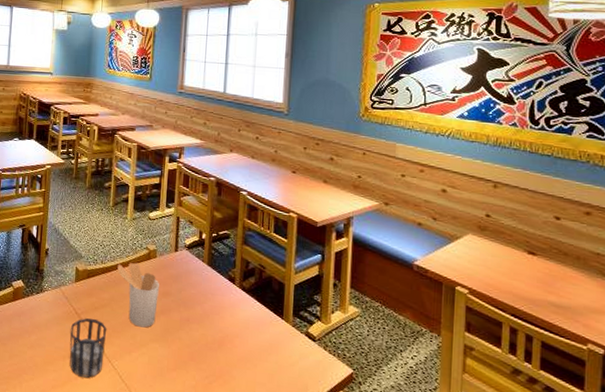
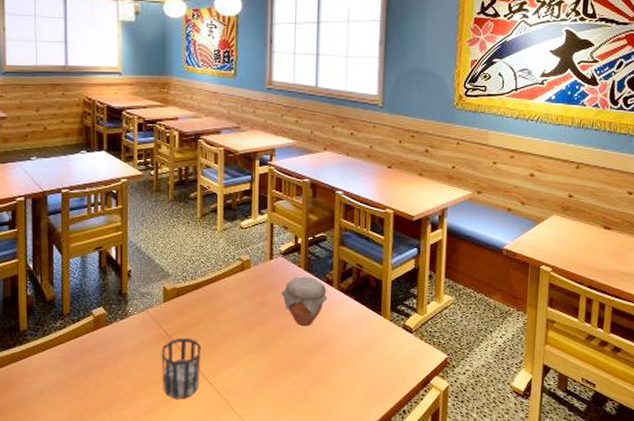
utensil holder: present [117,262,159,328] -> none [209,275,255,341]
jar: none [184,271,230,322] -> present [281,276,328,327]

